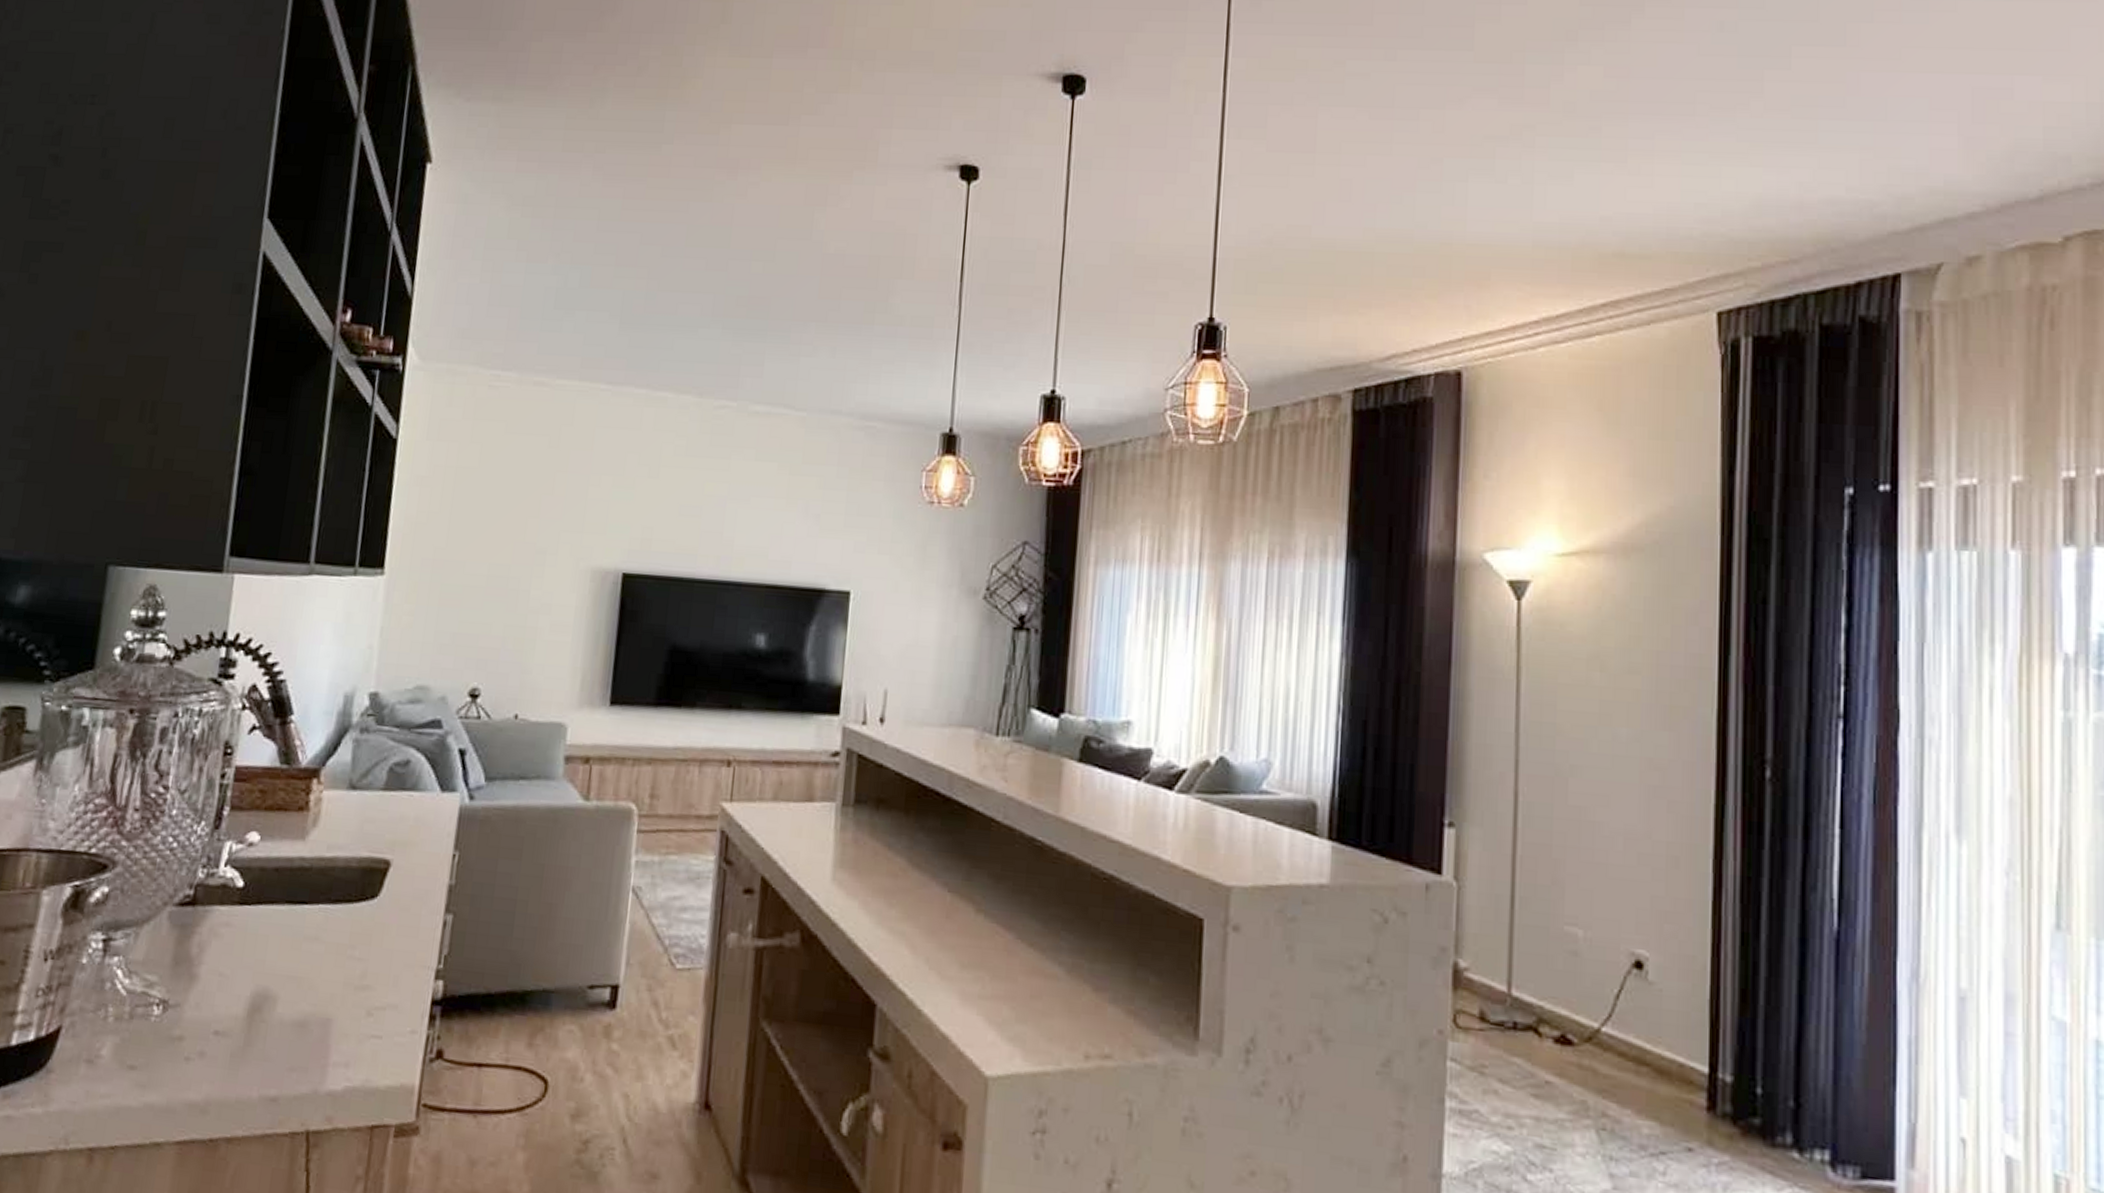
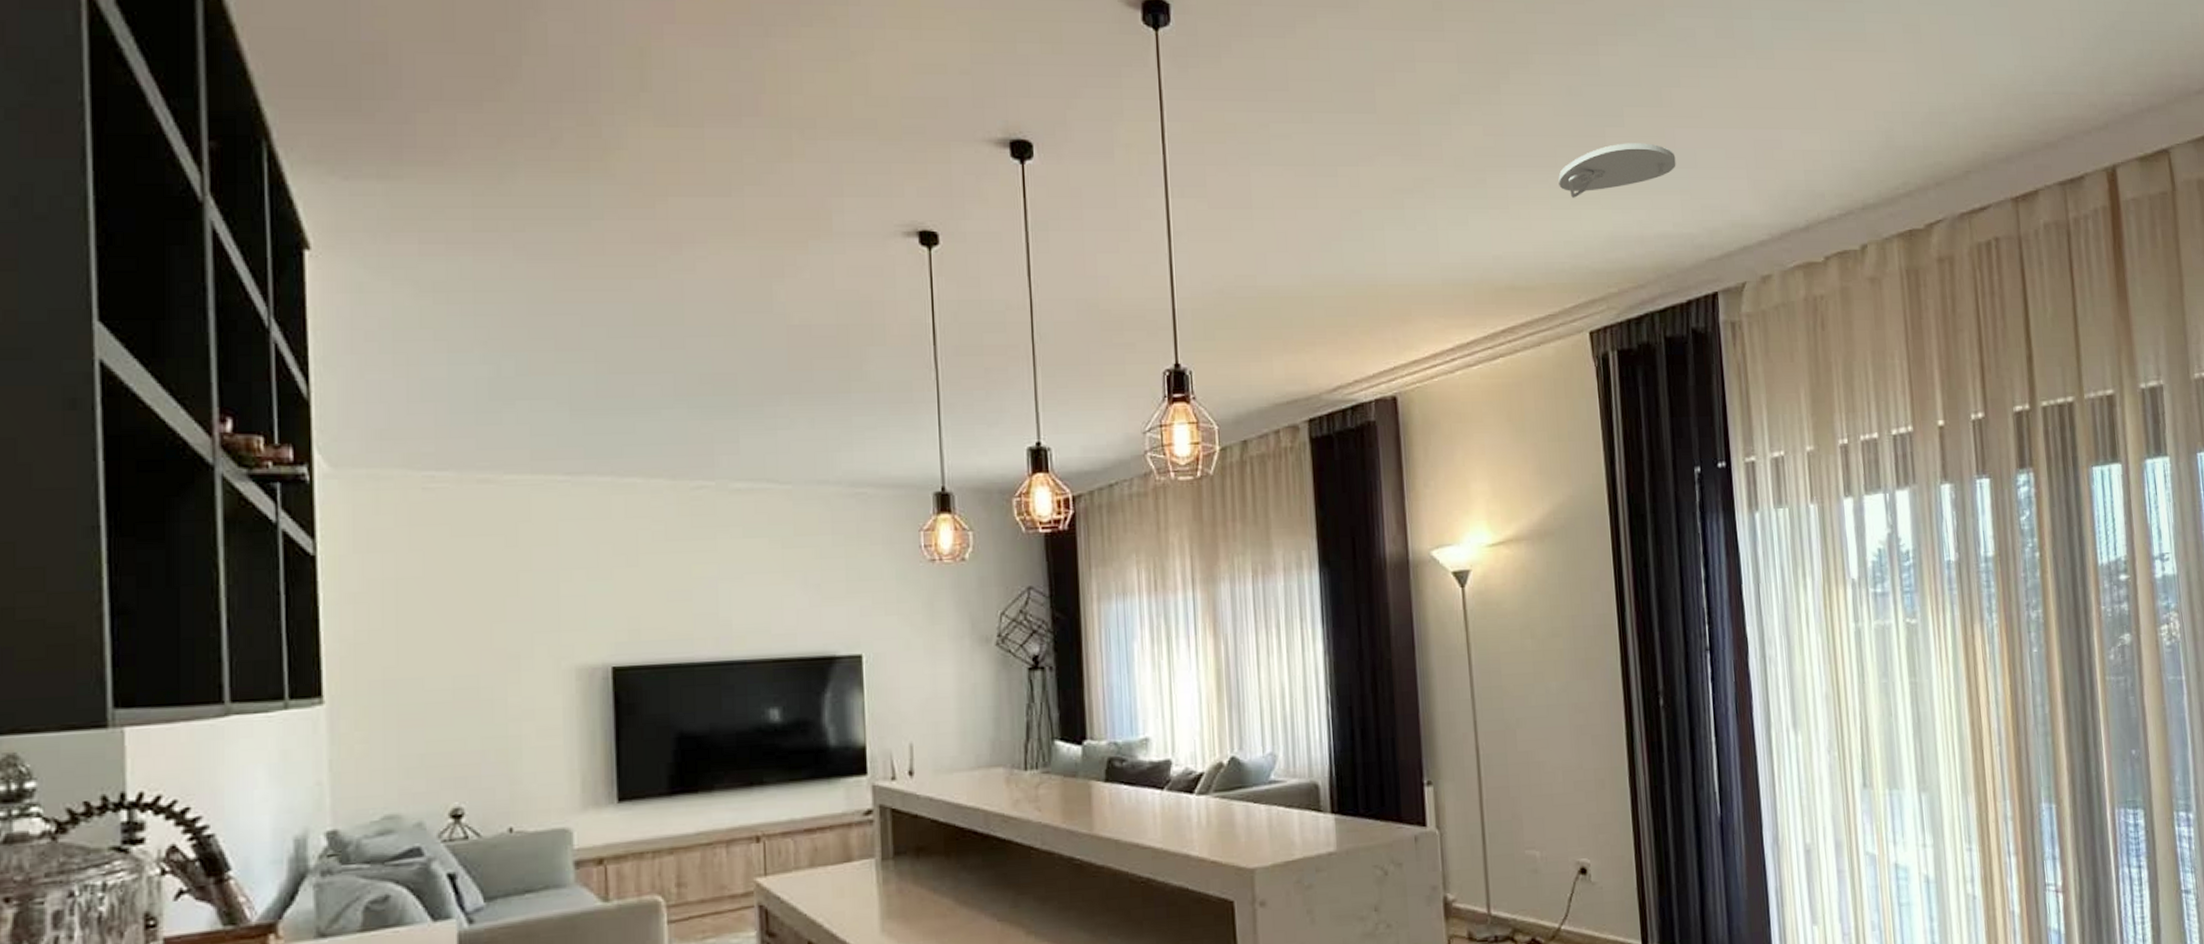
smoke detector: none [1695,89,1858,152] -> present [1558,143,1676,198]

